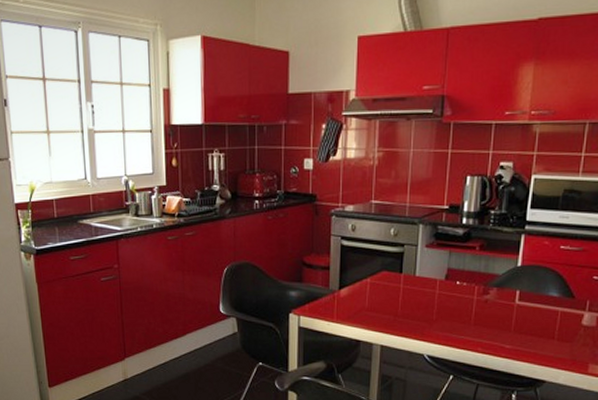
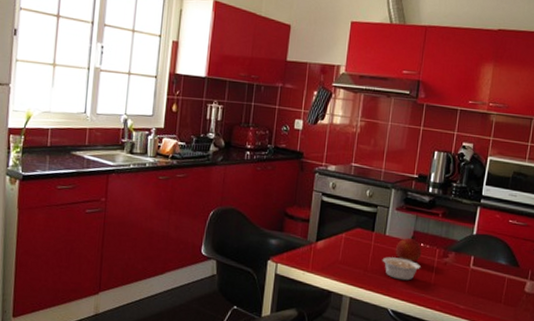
legume: none [413,299,458,323] -> present [382,257,421,281]
fruit: none [427,276,458,303] -> present [395,237,422,263]

